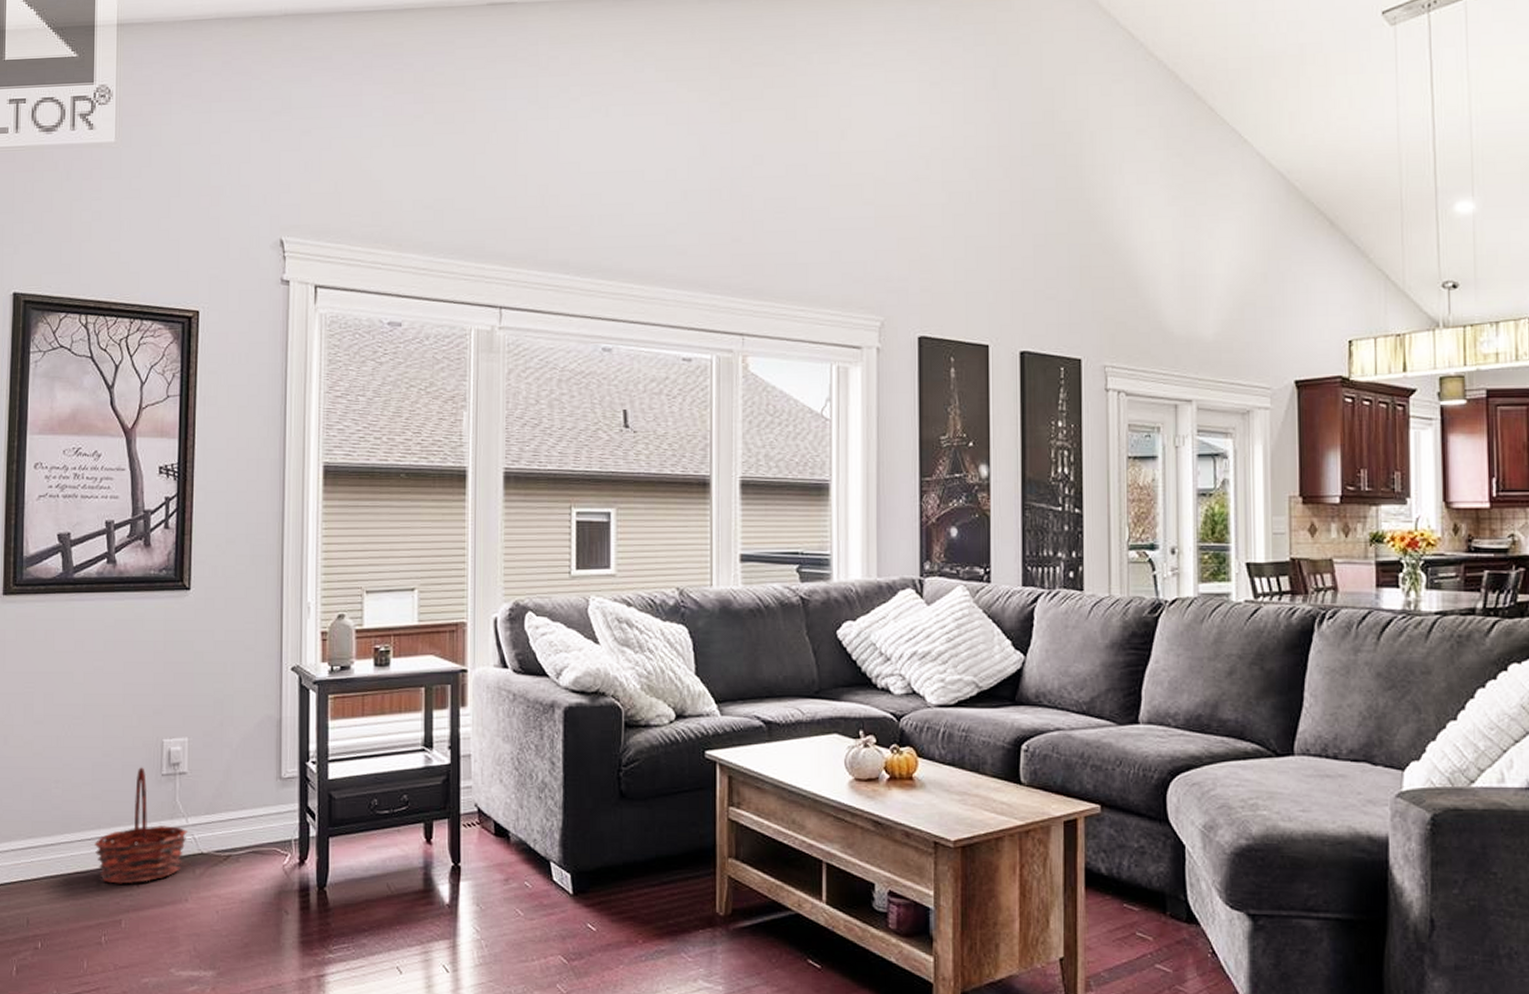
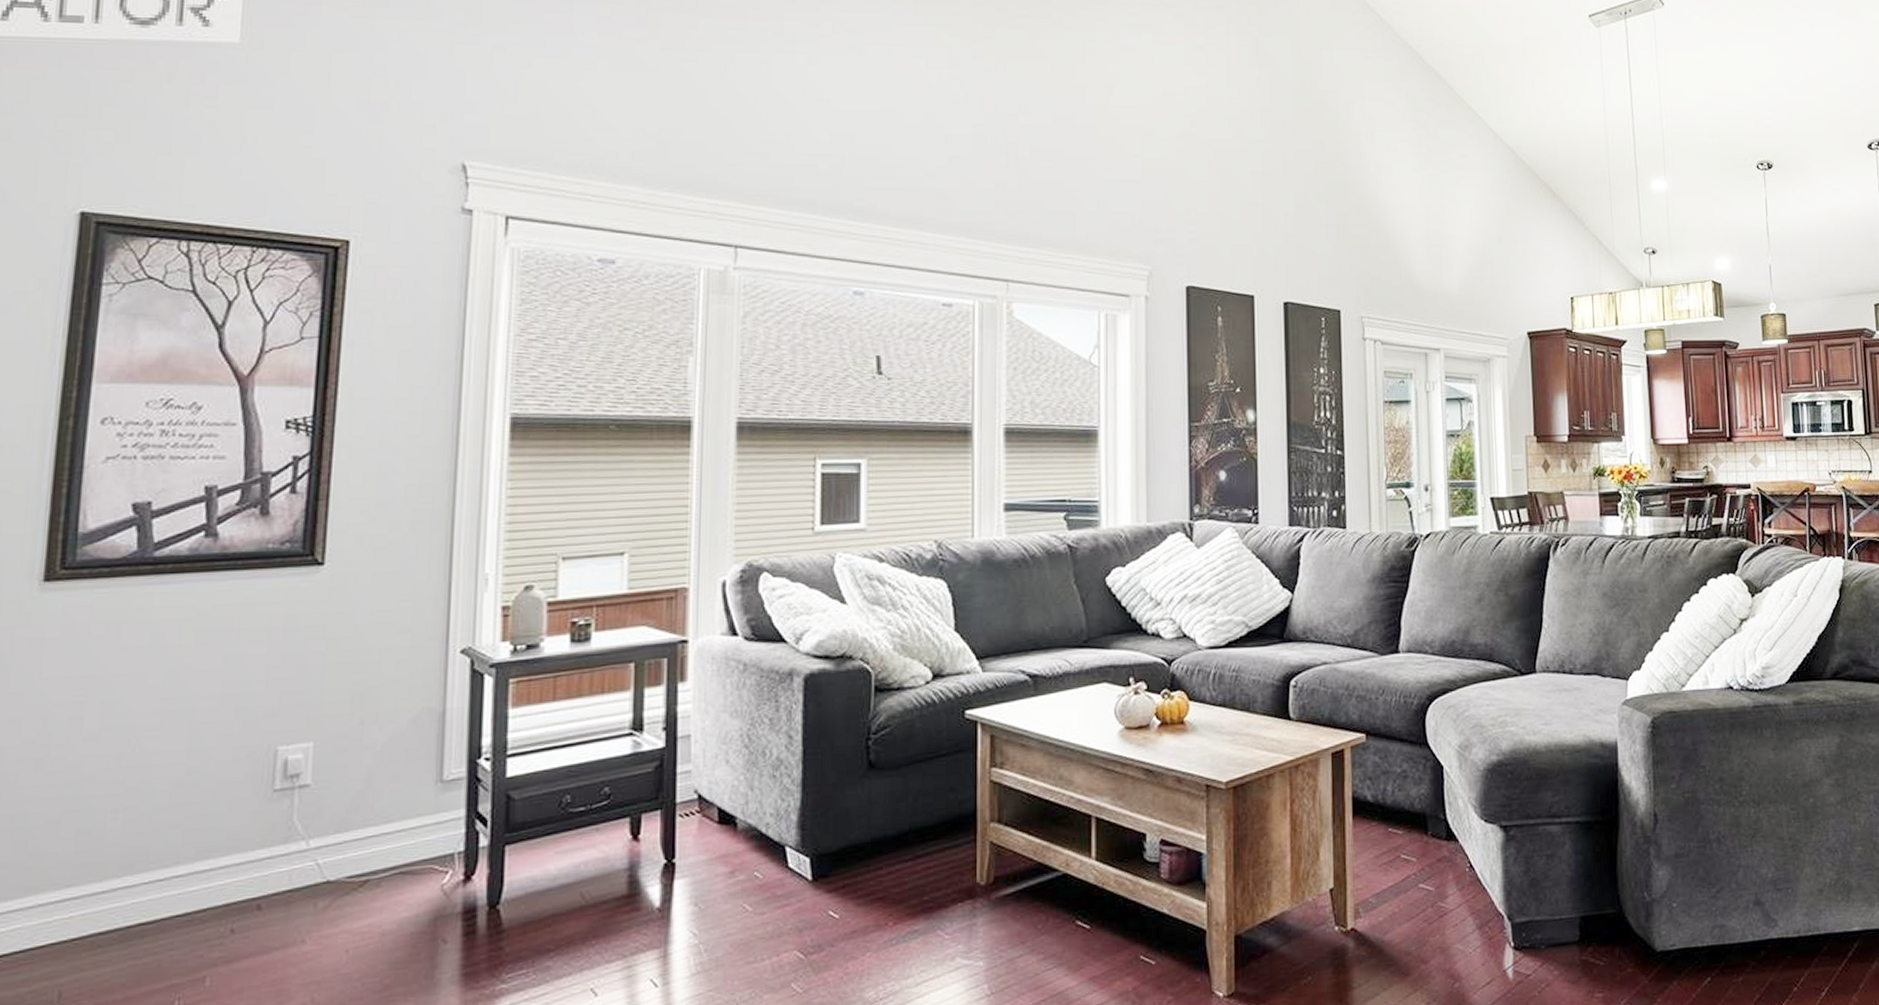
basket: present [94,767,187,884] -> none [169,783,308,933]

